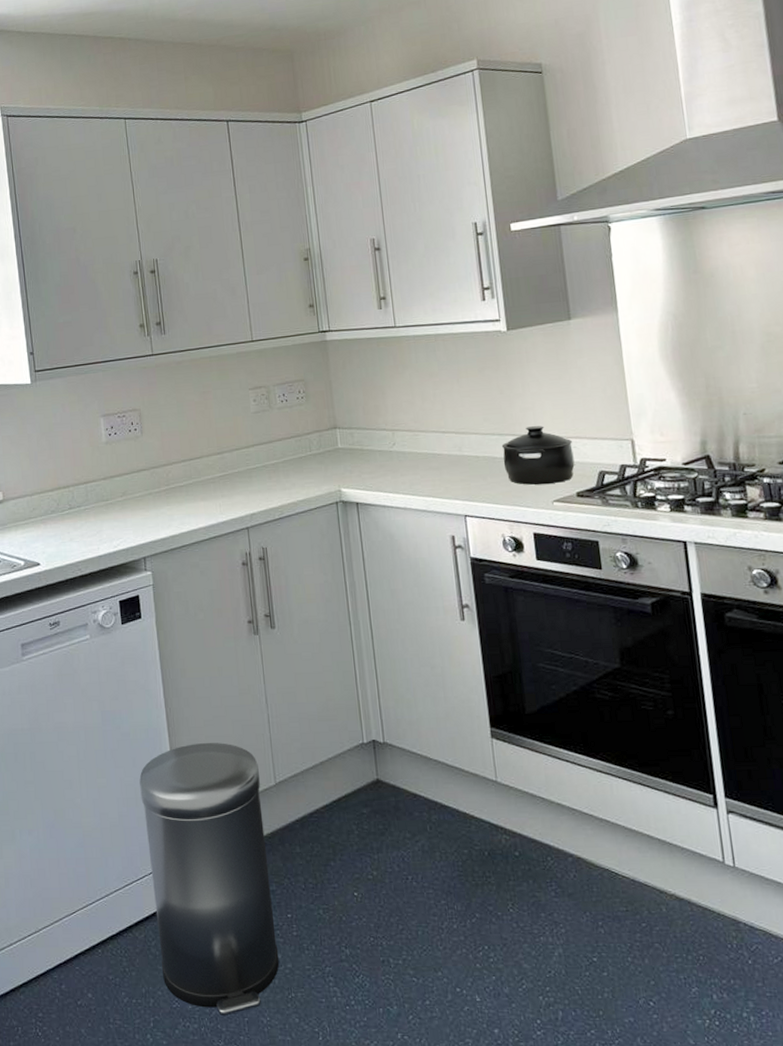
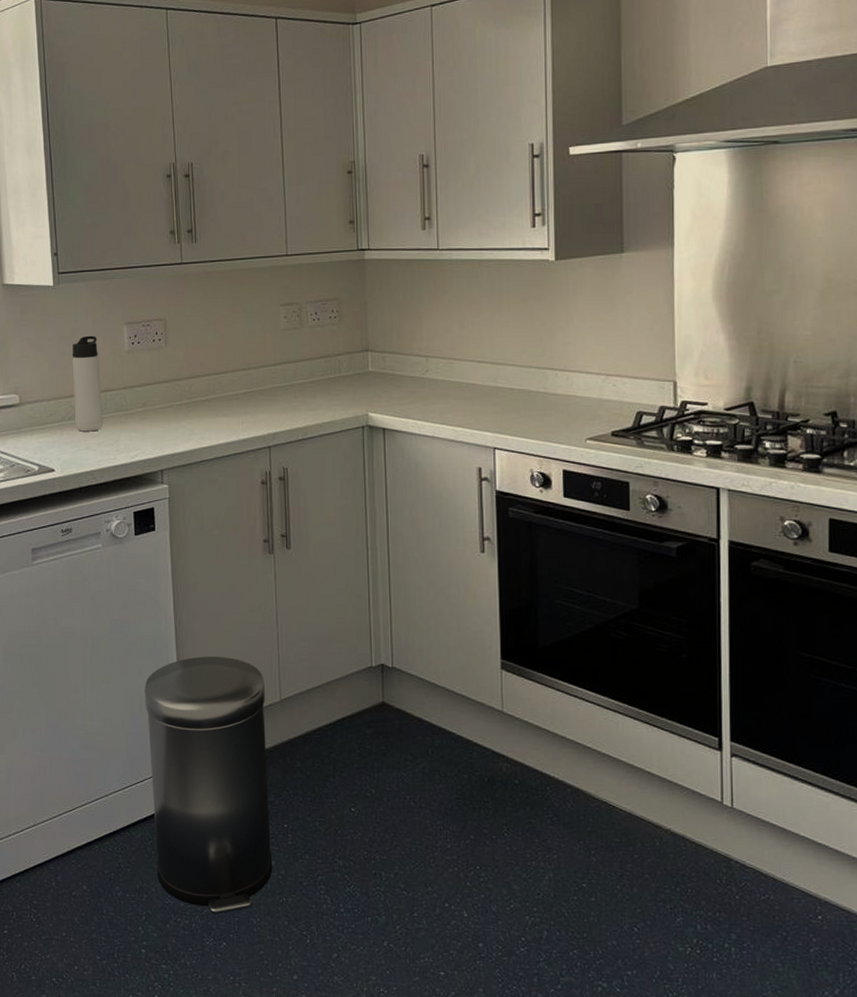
thermos bottle: none [51,429,85,524] -> present [72,335,103,432]
saucepan: present [501,426,575,485] -> none [538,361,613,421]

